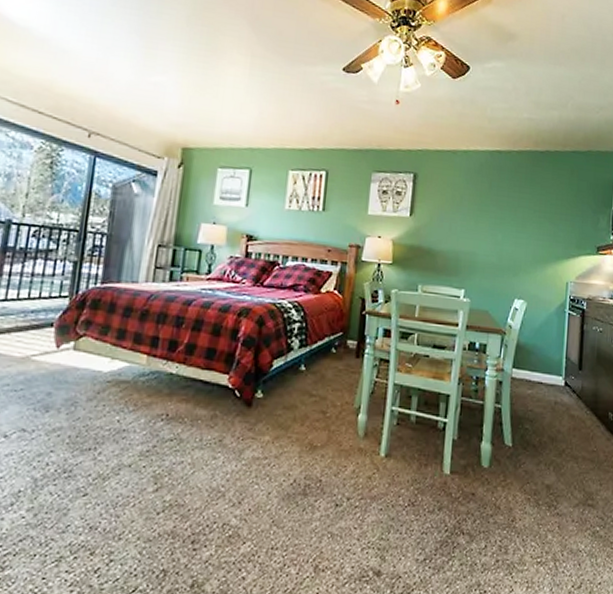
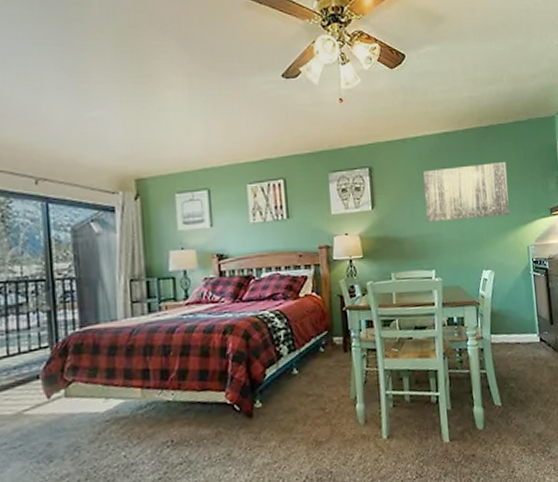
wall art: none [464,186,557,247] -> present [423,162,509,222]

